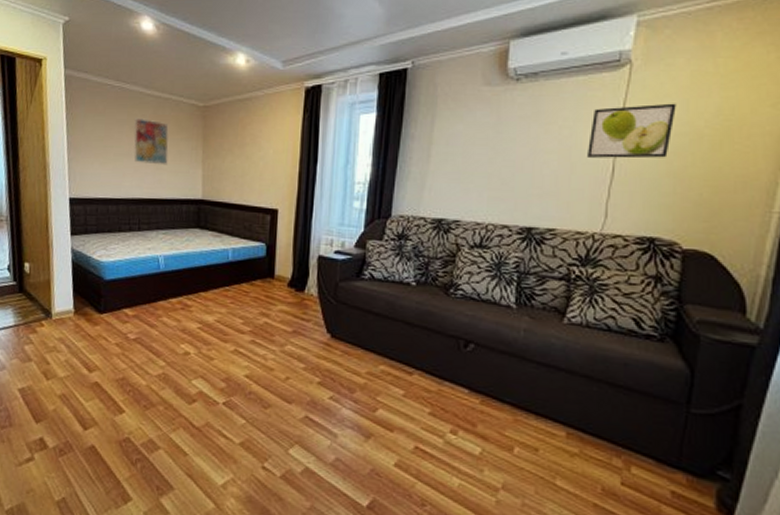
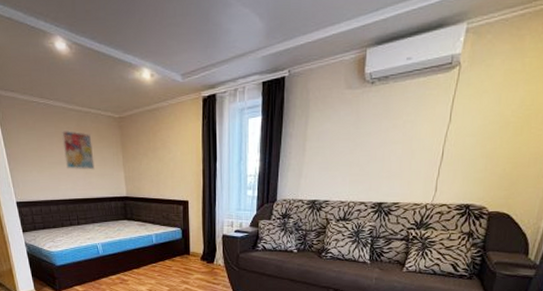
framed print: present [587,103,676,159] -> none [424,97,492,145]

